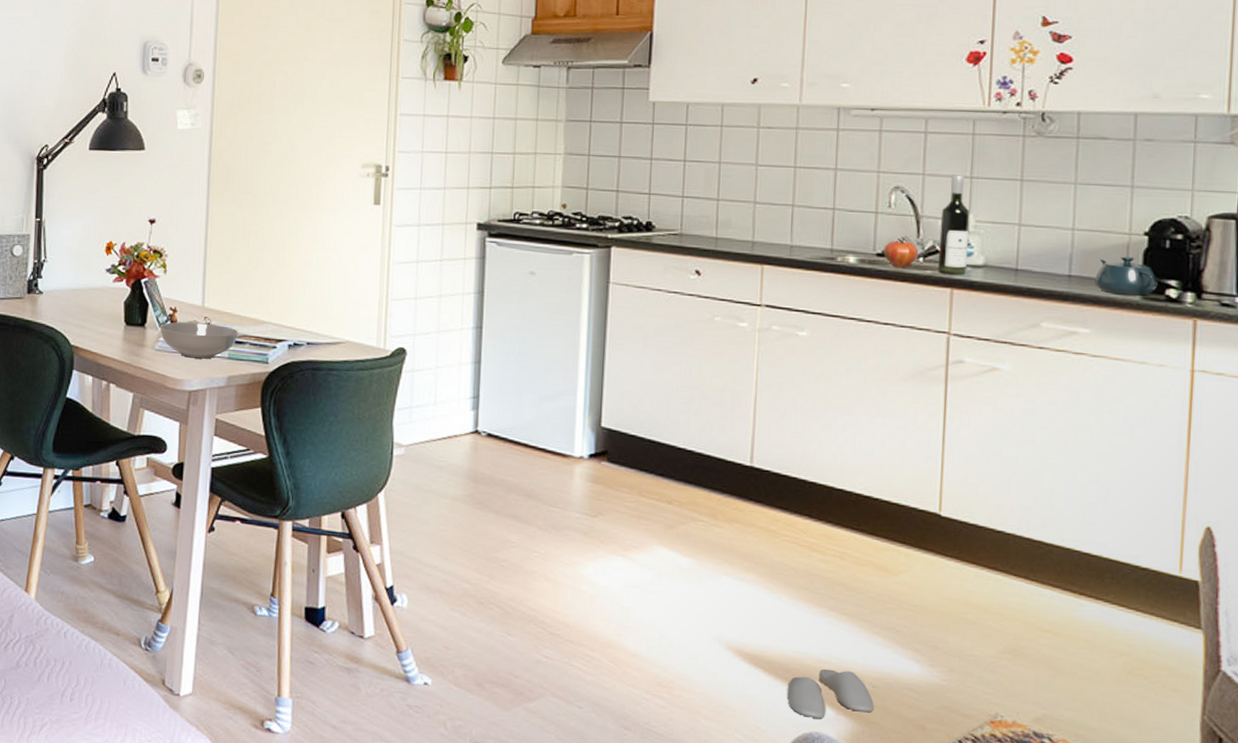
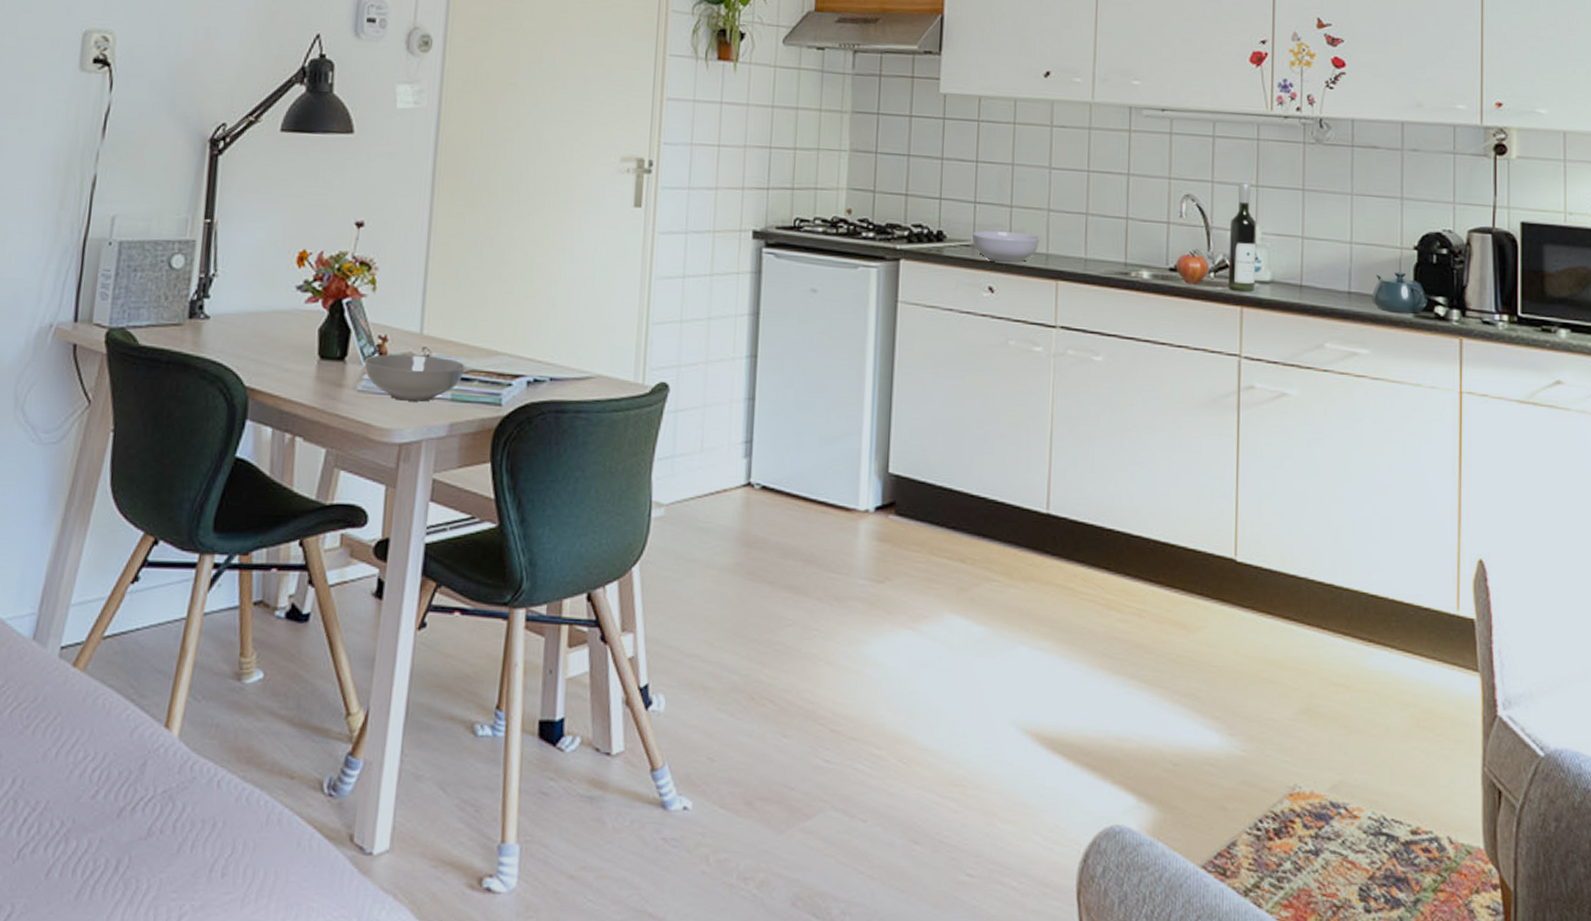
bowl: none [679,221,747,250] -> present [971,230,1041,264]
slippers: present [786,668,875,719] -> none [1086,748,1176,808]

